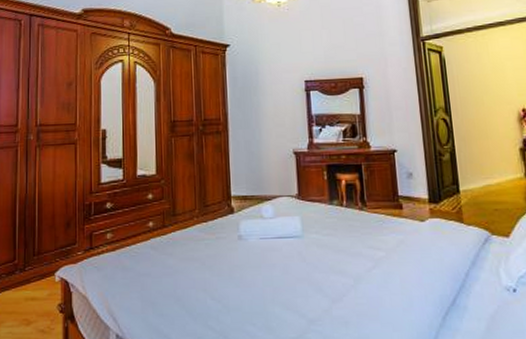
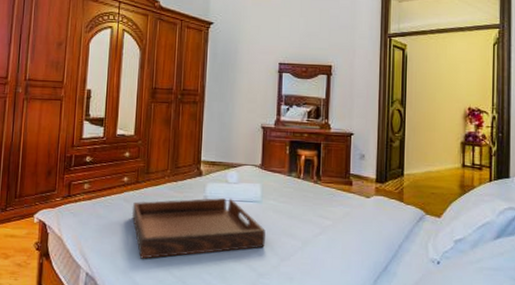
serving tray: none [160,236,312,313] -> present [131,198,265,259]

